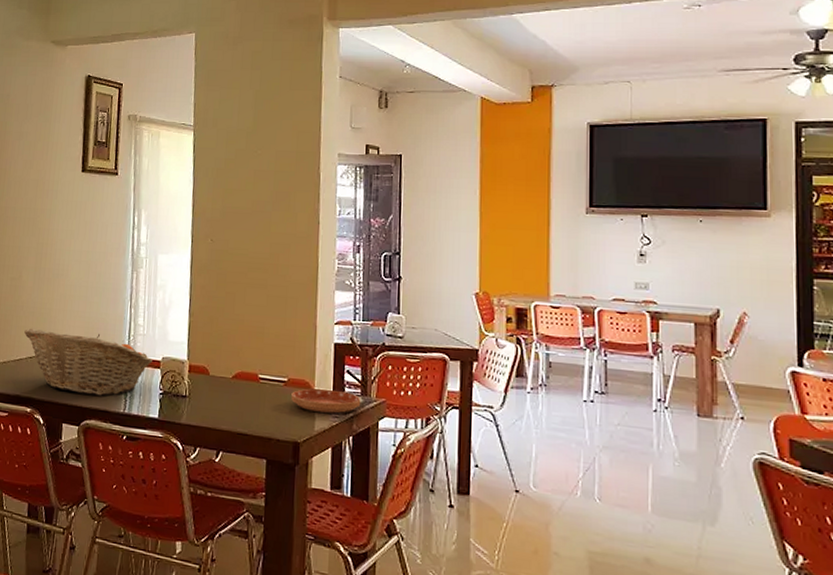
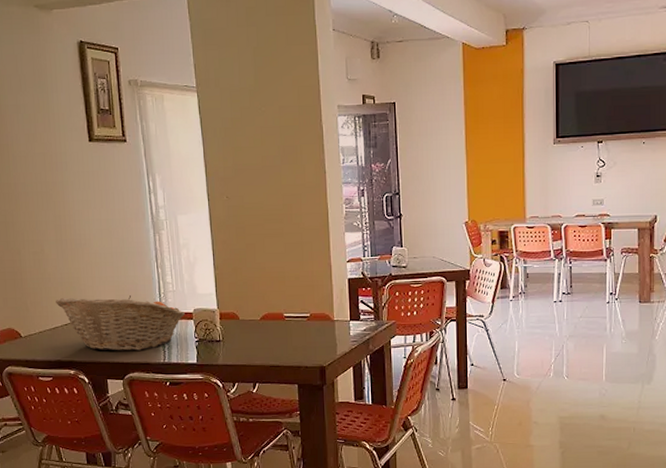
saucer: present [291,388,361,414] -> none [314,319,375,339]

